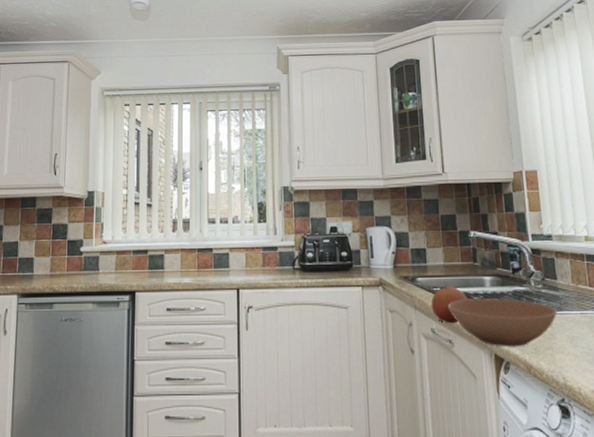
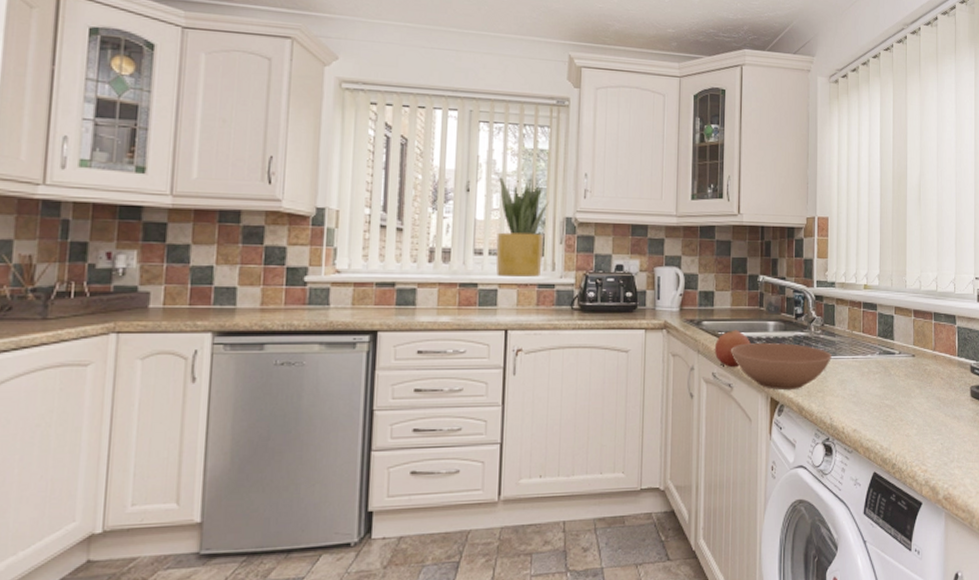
planter: none [224,150,268,242] -> present [495,173,549,278]

